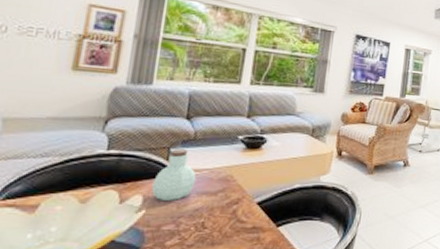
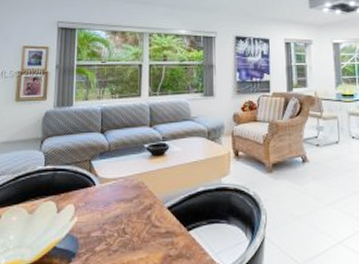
jar: present [151,148,197,200] -> none [80,159,114,209]

